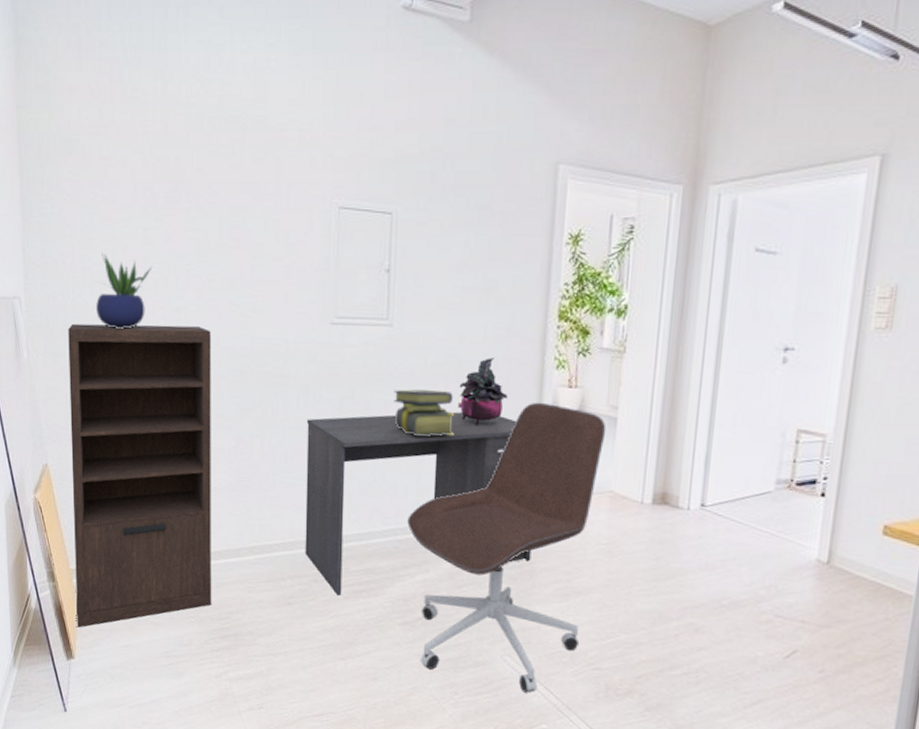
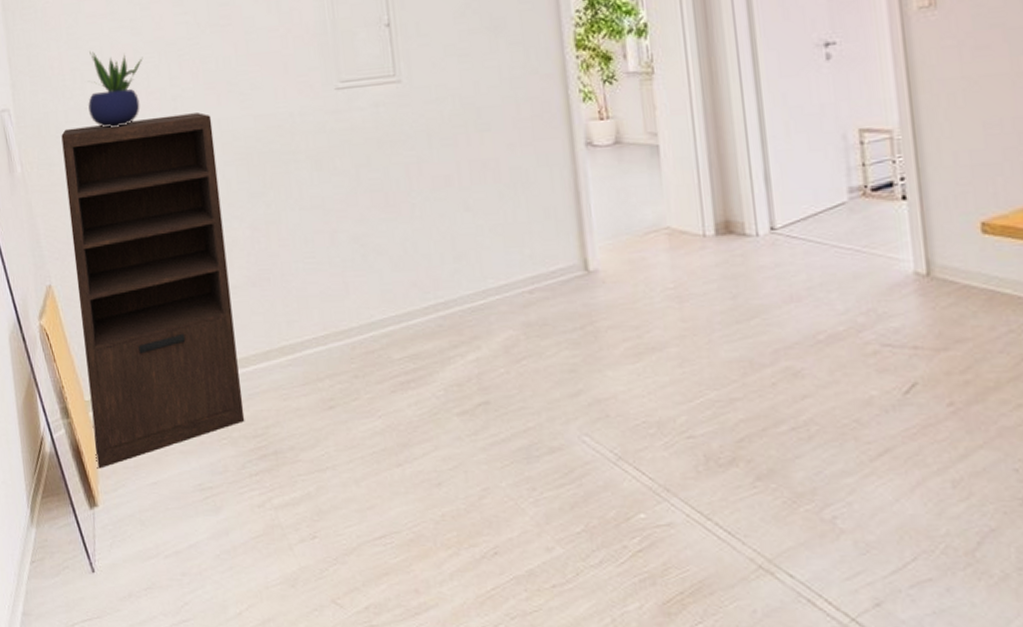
desk: present [305,411,531,596] -> none [324,161,592,390]
stack of books: present [393,389,455,437] -> none [412,143,484,197]
office chair: present [407,402,607,693] -> none [448,140,665,477]
potted plant: present [458,358,508,426] -> none [482,100,536,177]

